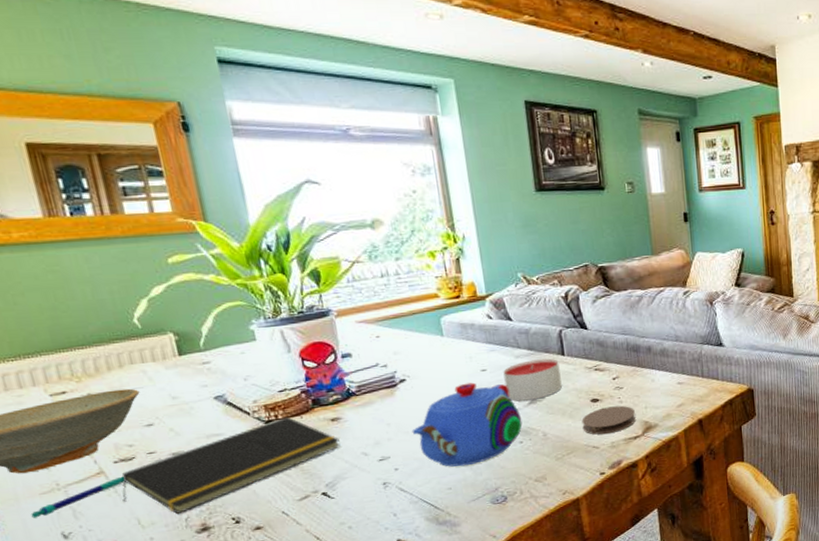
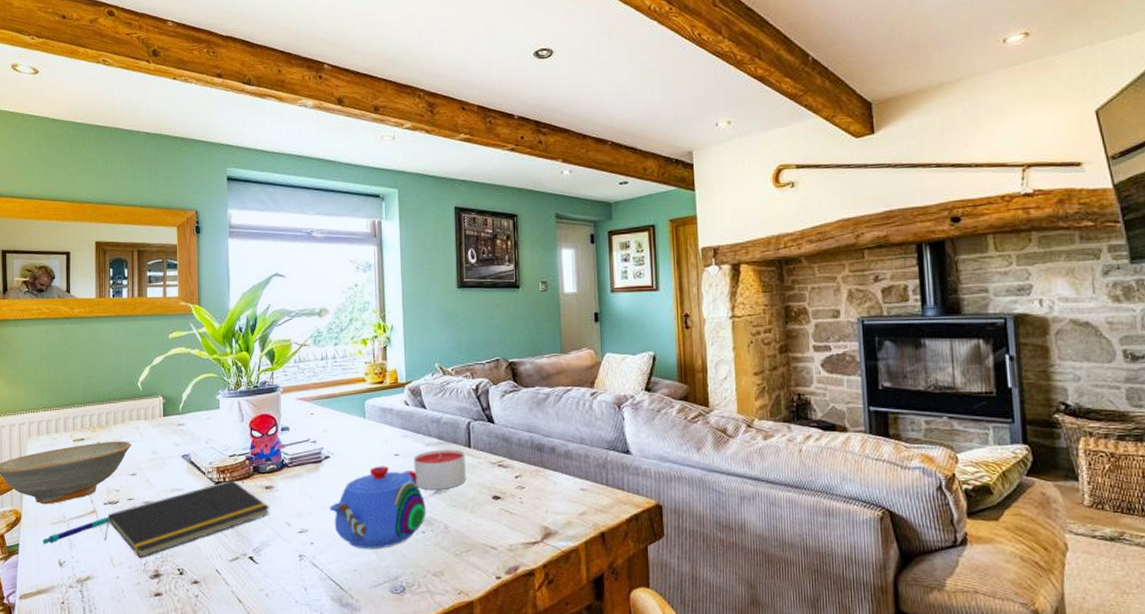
coaster: present [581,405,637,435] -> none [482,506,536,535]

